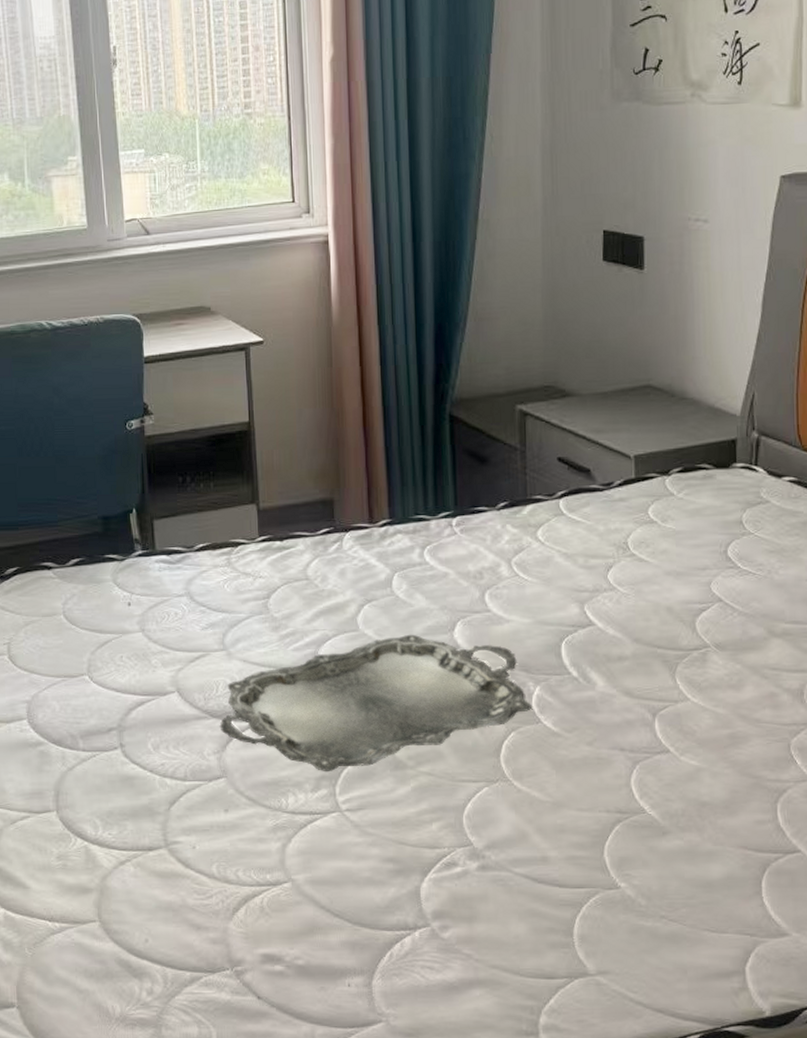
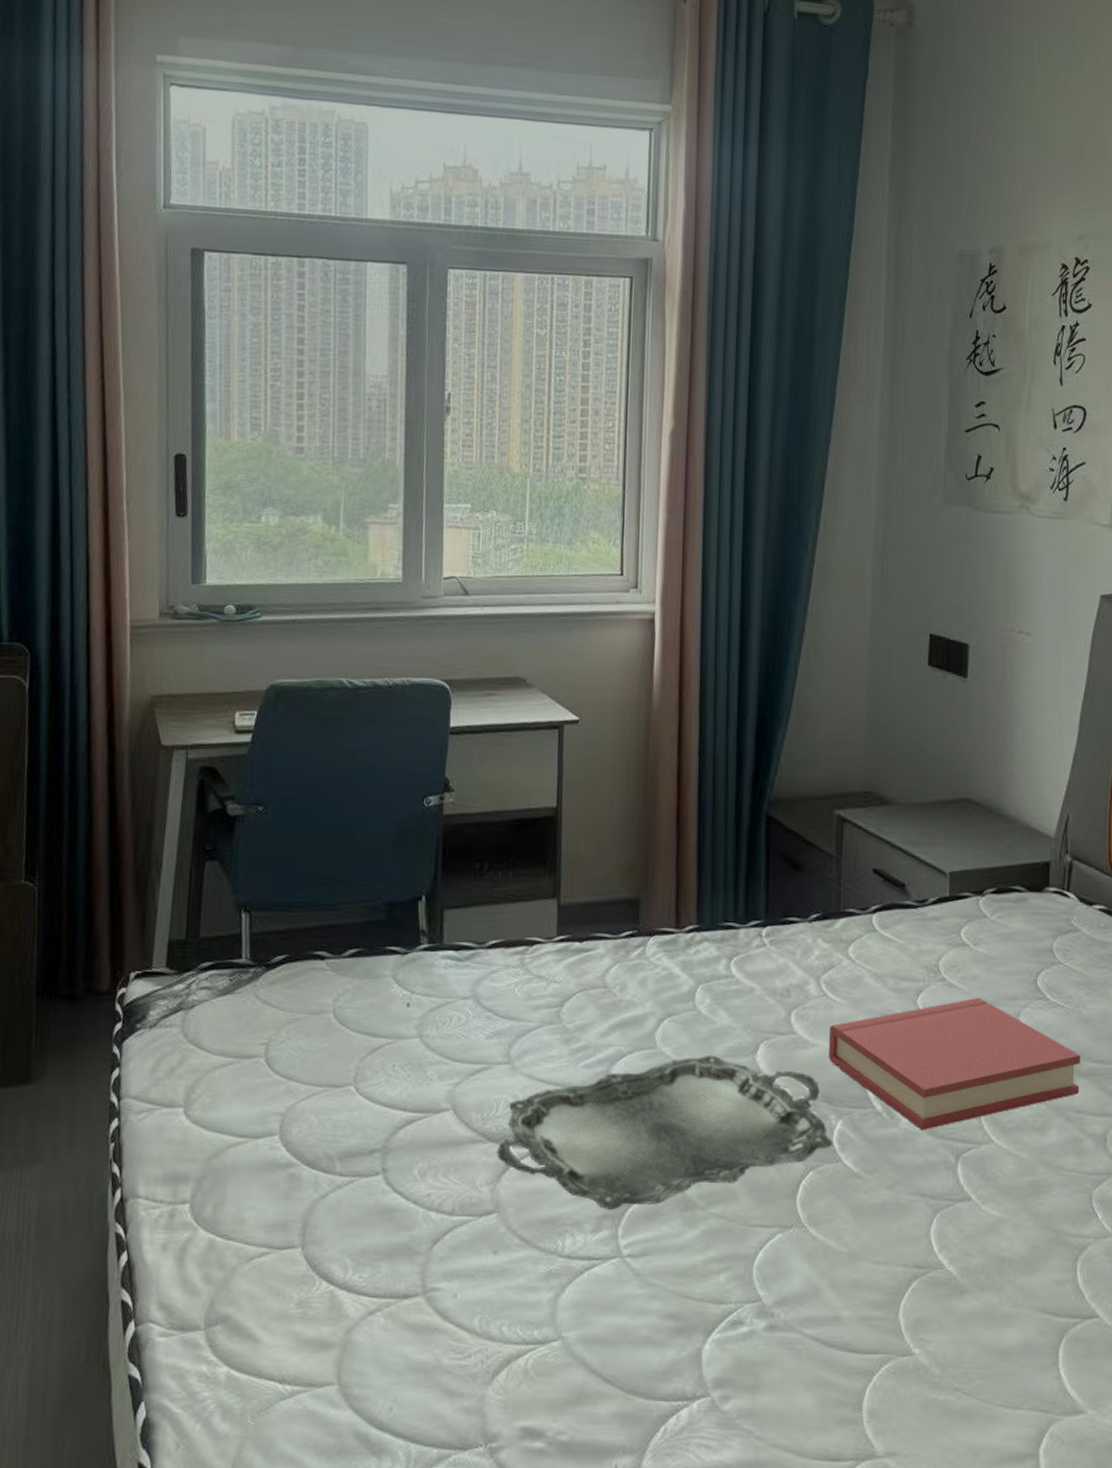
hardback book: none [522,569,775,692] -> present [828,997,1082,1131]

